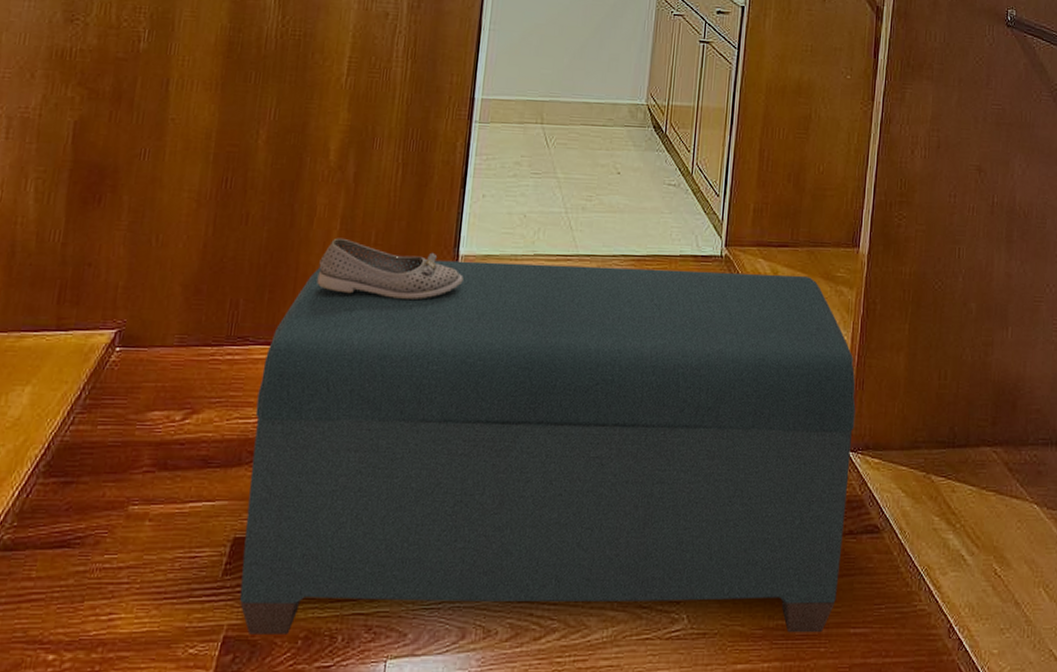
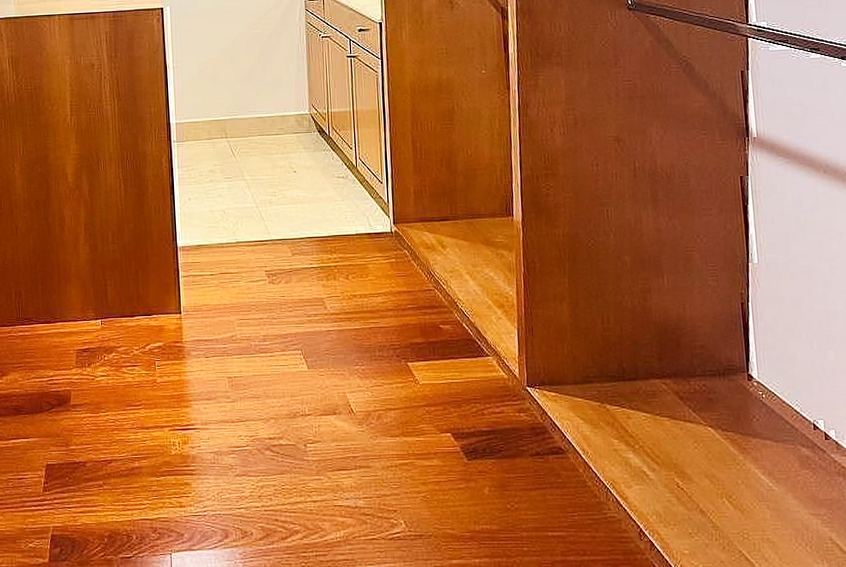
bench: present [239,258,856,634] -> none [46,243,533,536]
shoe: present [317,238,463,300] -> none [74,240,184,284]

